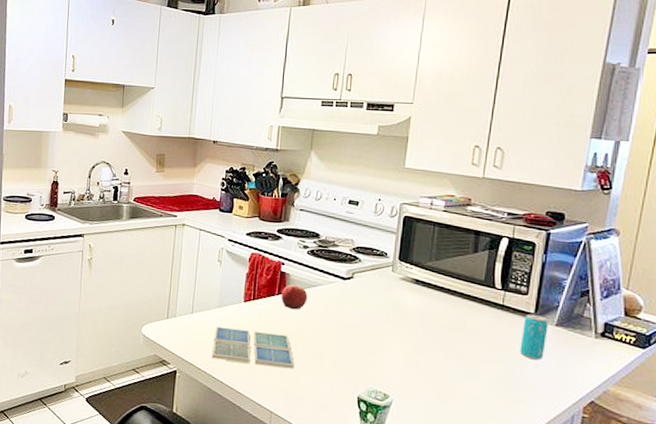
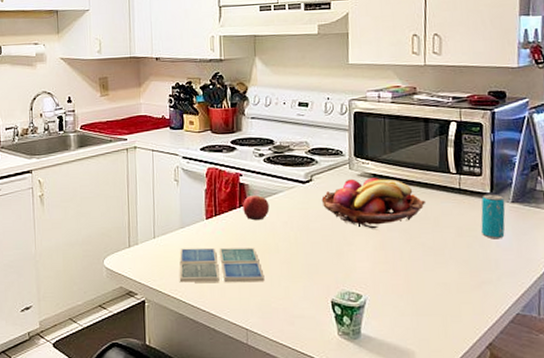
fruit basket: none [360,281,467,333] -> present [321,178,426,229]

